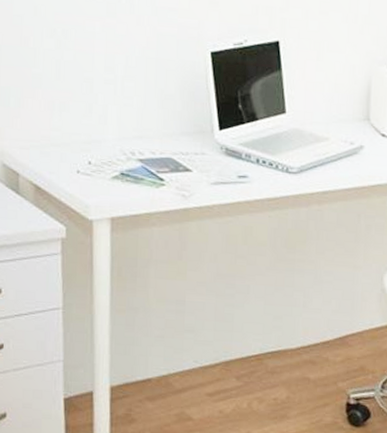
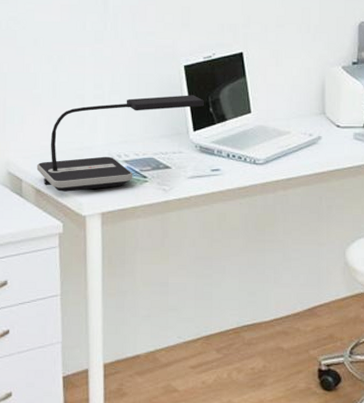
desk lamp: none [36,86,232,192] -> present [36,95,204,192]

